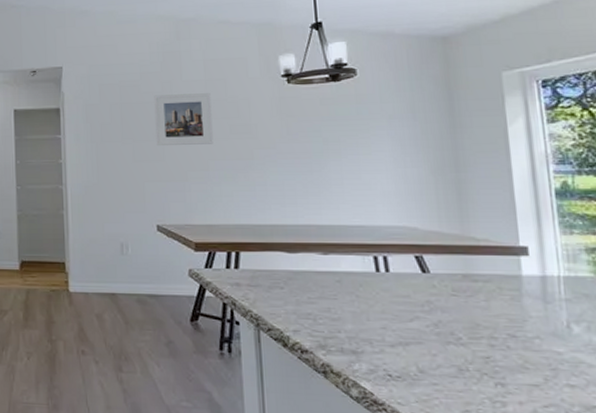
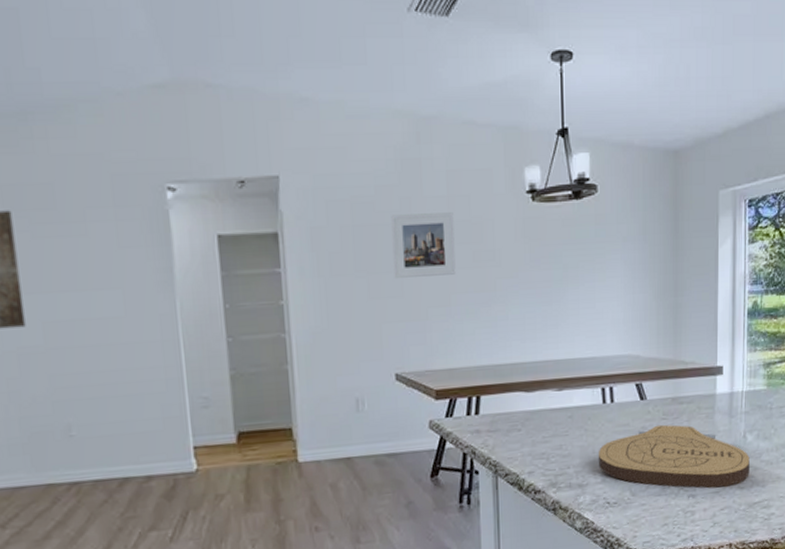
cutting board: none [373,301,582,381] -> present [598,424,750,489]

